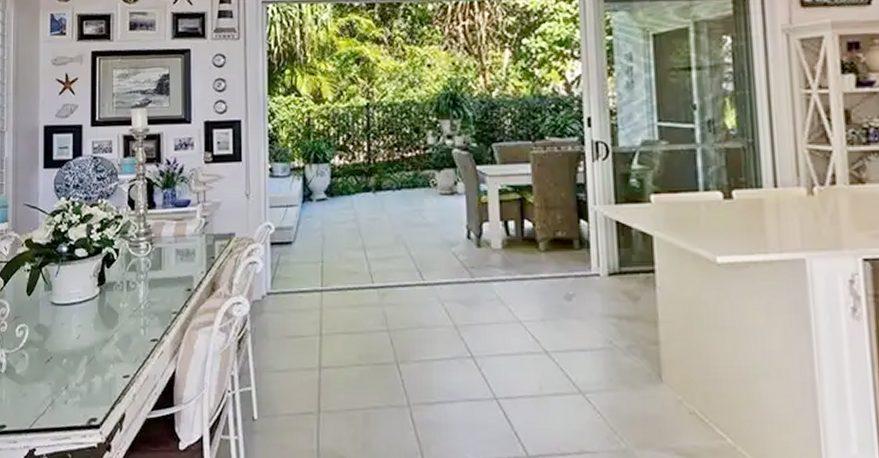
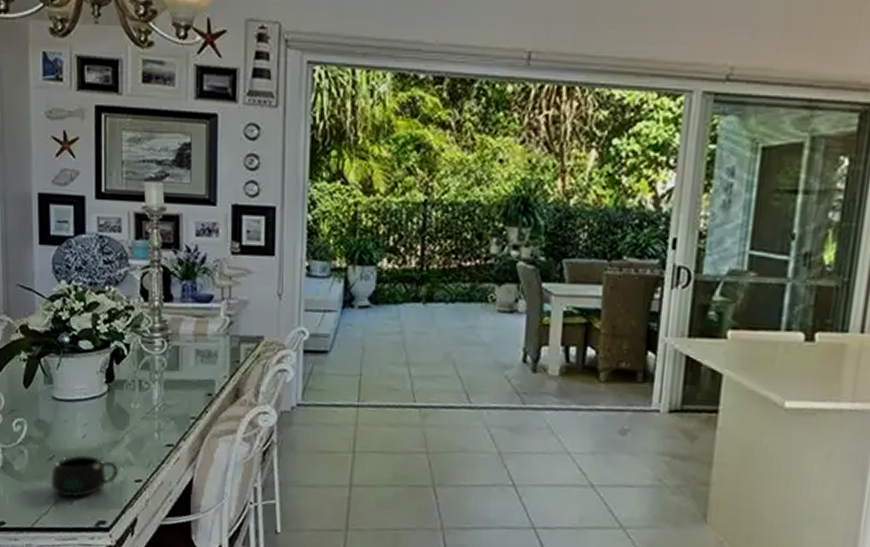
mug: none [48,354,108,397] -> present [50,454,118,497]

